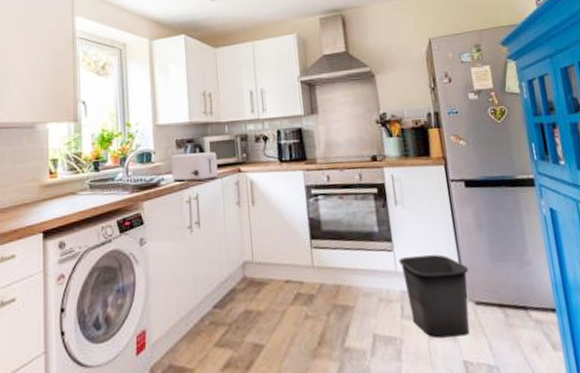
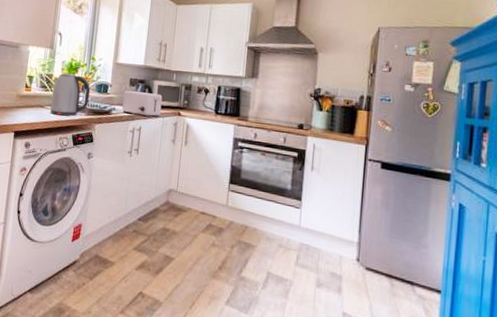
kettle: none [83,147,131,201] -> present [49,73,91,117]
waste bin: present [399,254,470,338] -> none [303,215,366,293]

